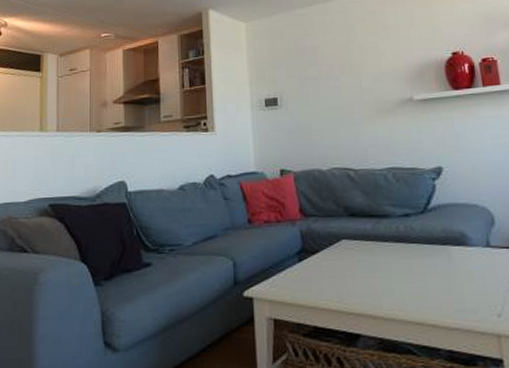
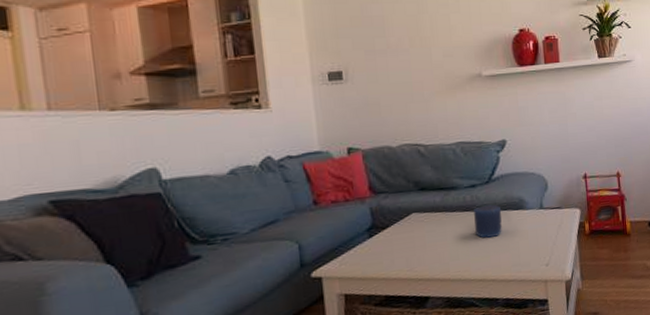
candle: none [408,237,442,275] -> present [474,204,502,238]

